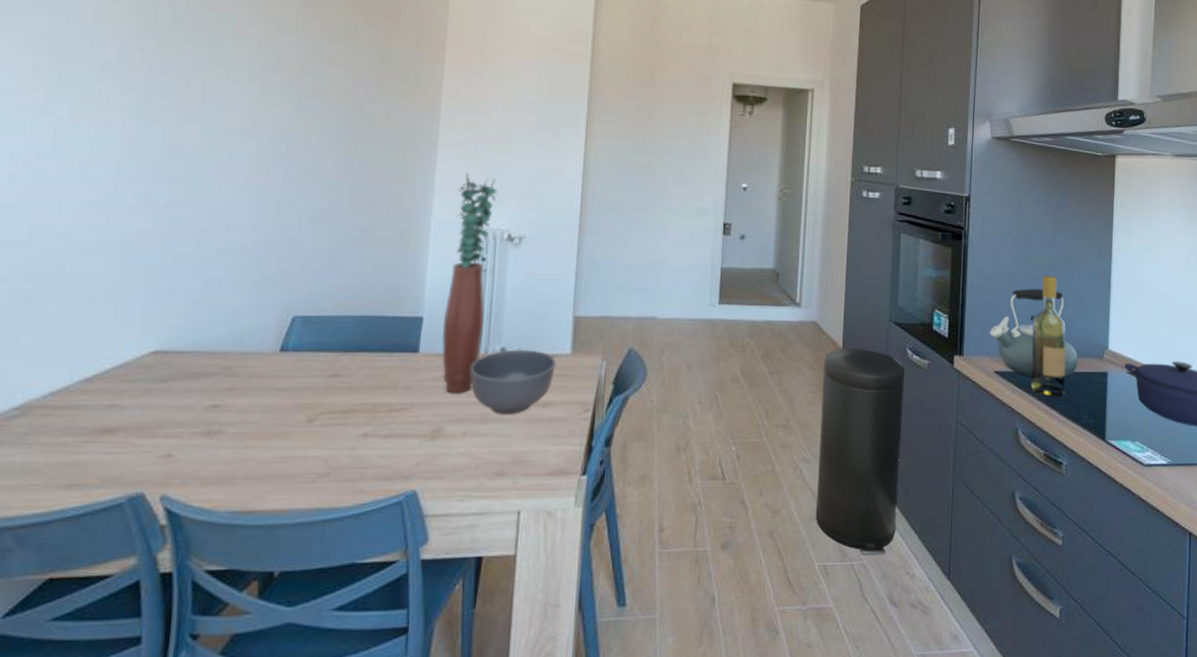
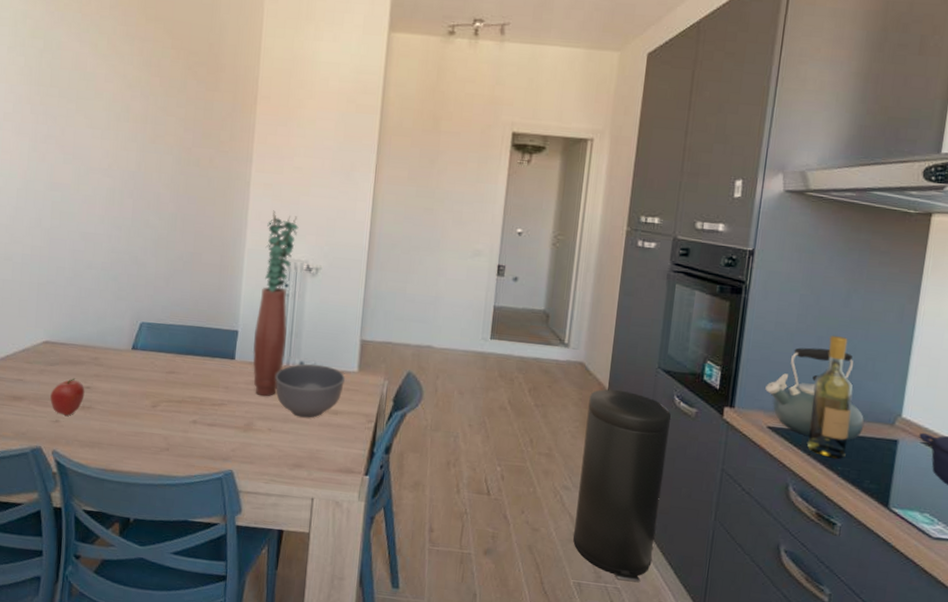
fruit: none [159,396,212,446] -> present [50,378,85,416]

